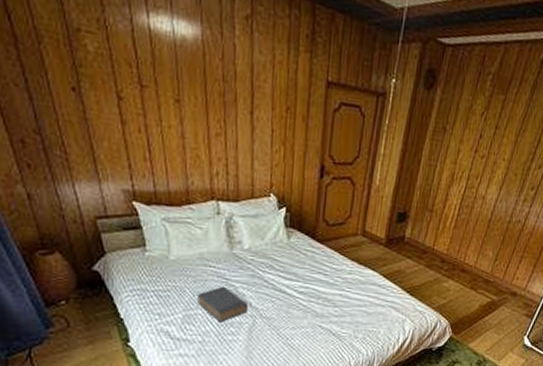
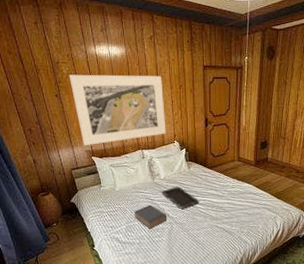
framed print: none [98,56,260,183] -> present [69,74,166,146]
serving tray: none [243,263,300,297] -> present [162,186,200,209]

